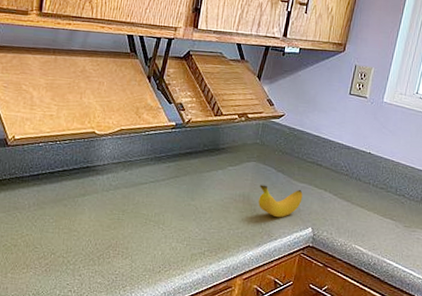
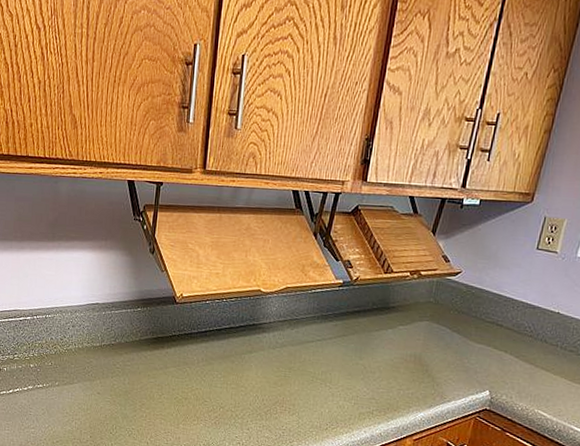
banana: present [258,184,303,218] -> none [431,345,480,380]

